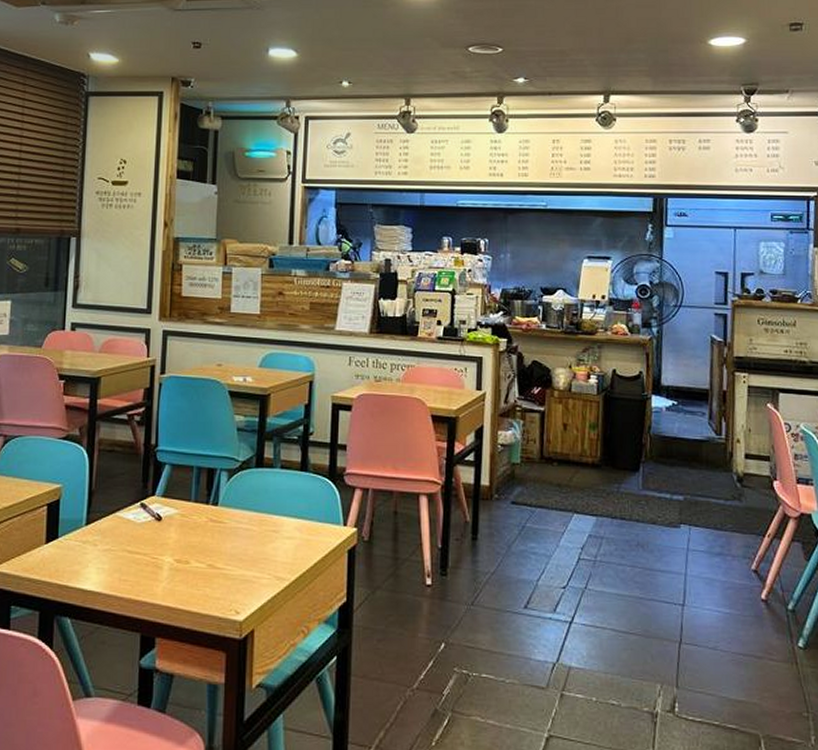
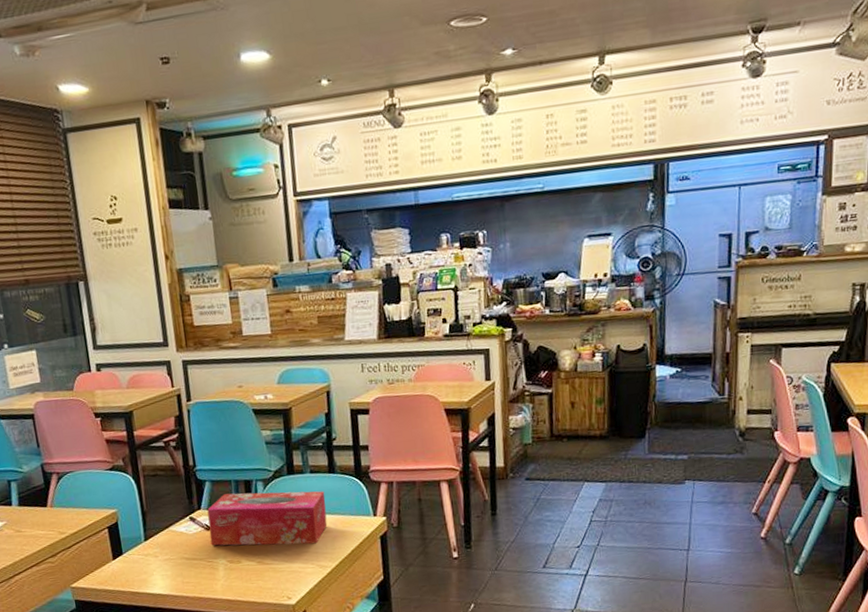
tissue box: none [159,481,293,551] -> present [207,491,328,546]

